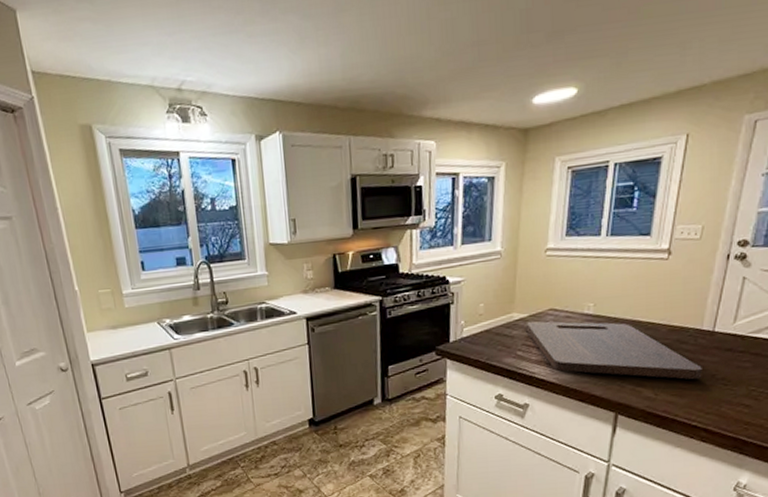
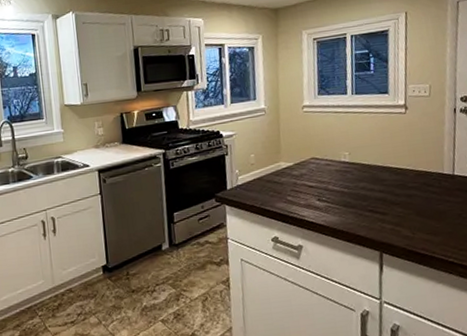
cutting board: present [526,321,702,380] -> none [292,169,450,219]

